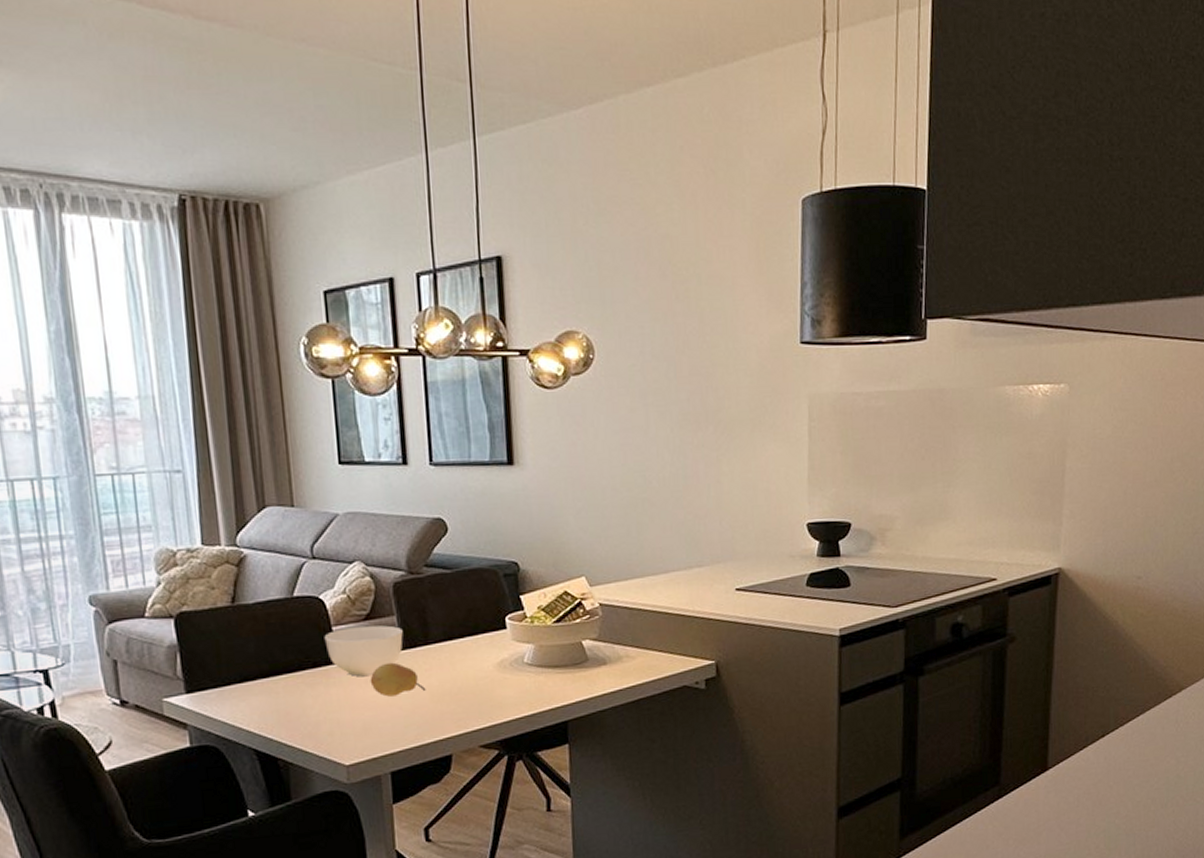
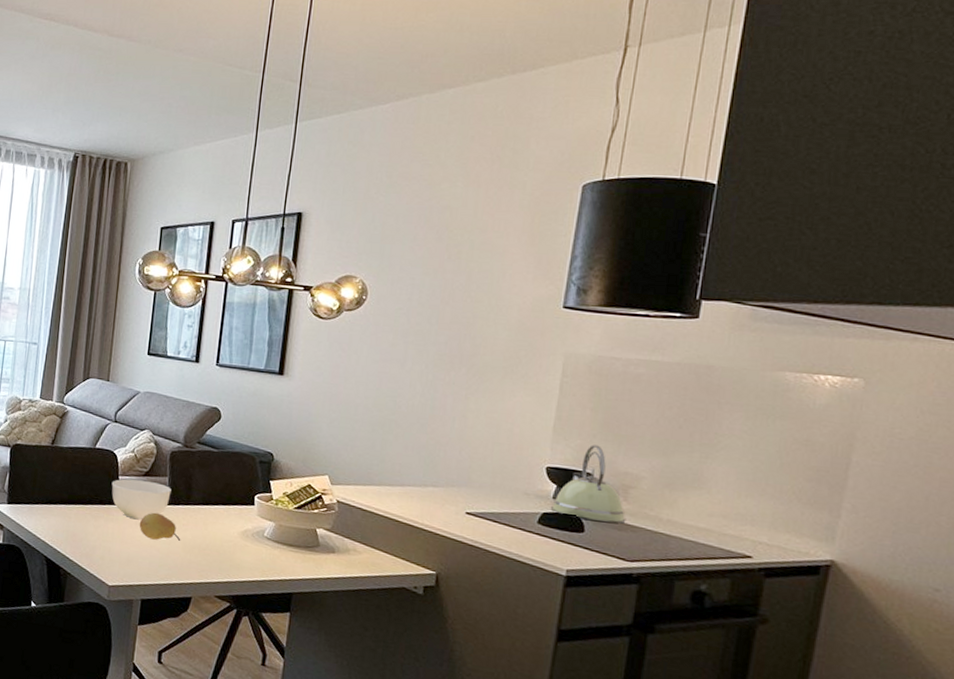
kettle: none [817,491,887,573] -> present [551,444,626,523]

